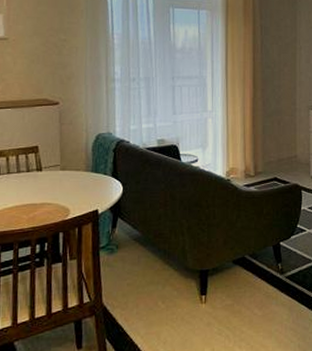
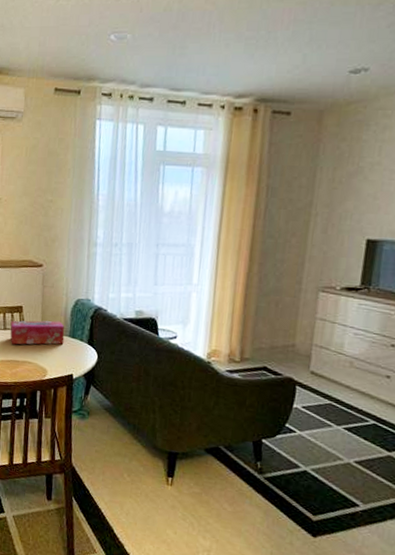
tissue box: none [24,157,87,187] -> present [10,320,65,345]

